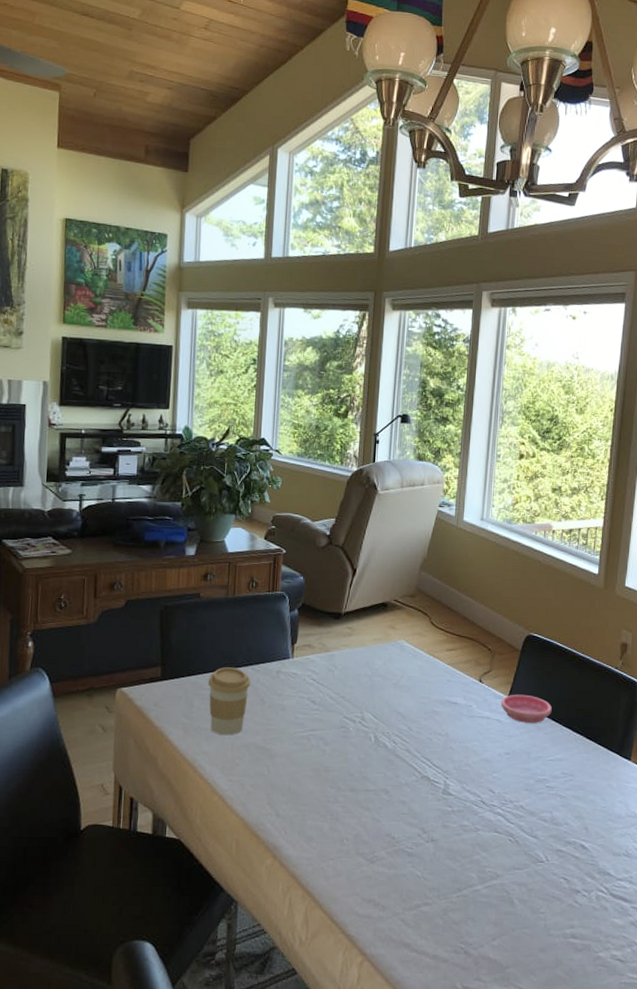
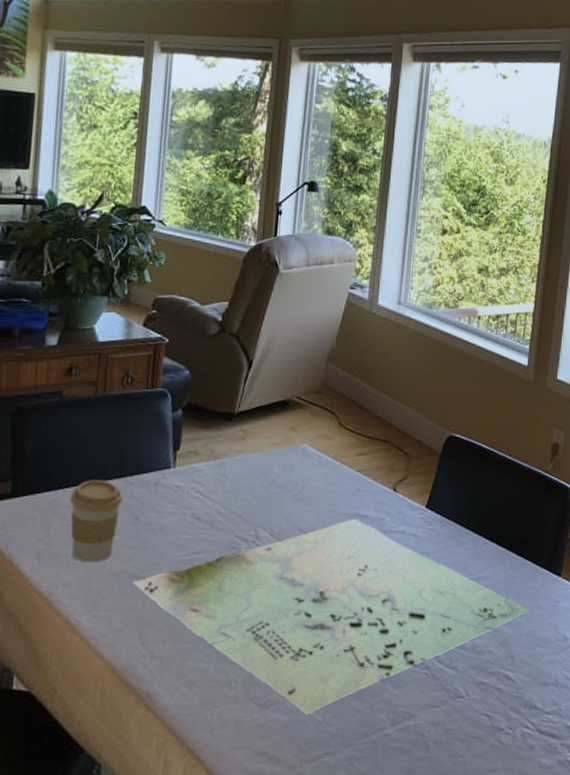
board game: none [260,704,604,870] -> present [132,518,531,715]
saucer: present [501,694,552,723] -> none [417,504,475,537]

